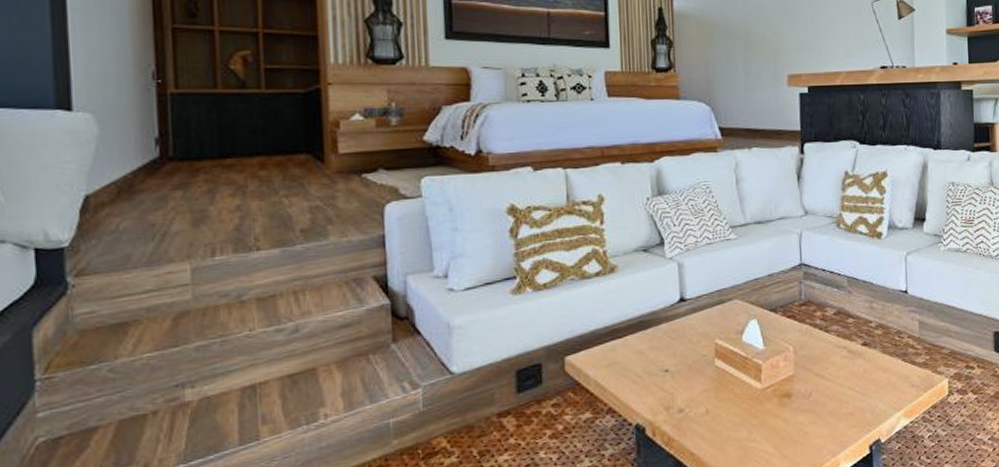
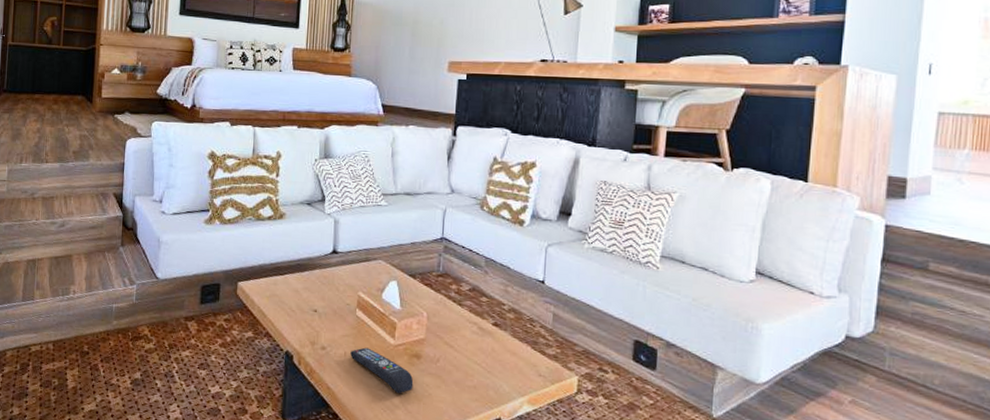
remote control: none [713,398,787,440] -> present [350,347,414,393]

